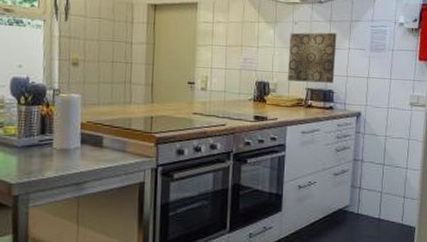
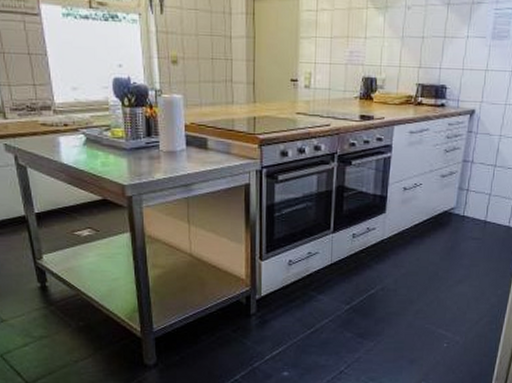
wall art: present [287,32,337,83] -> none [396,18,455,78]

